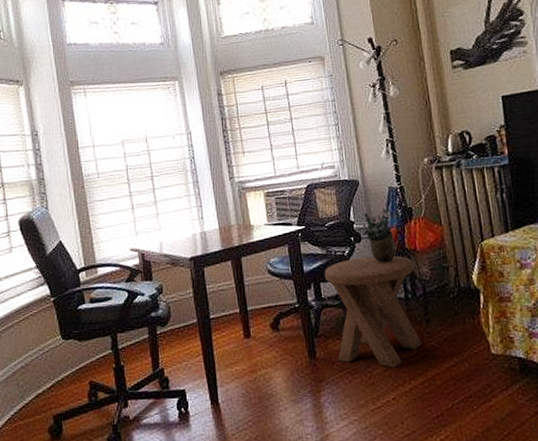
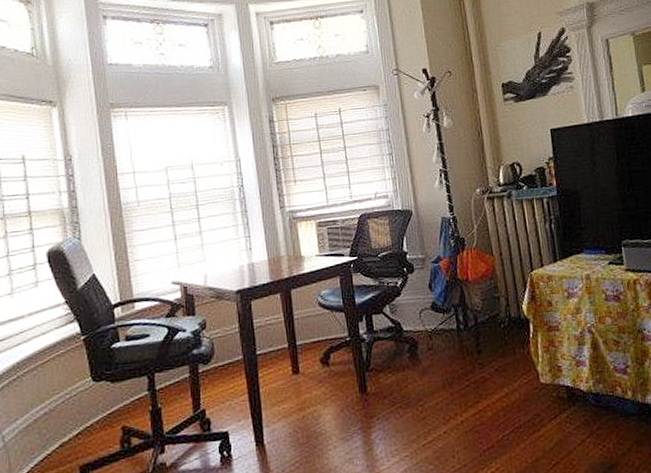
music stool: present [324,255,422,368] -> none [376,286,473,401]
potted plant: present [362,201,397,263] -> none [415,232,449,294]

